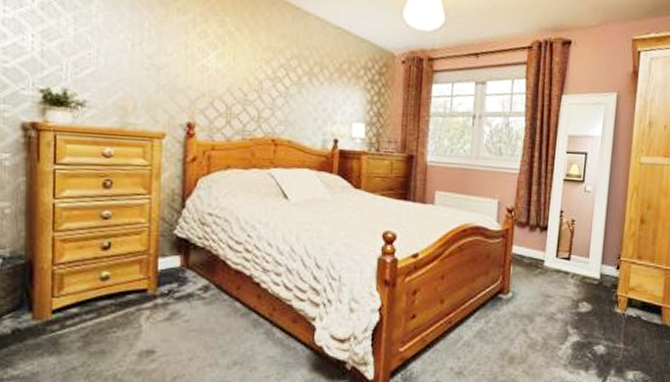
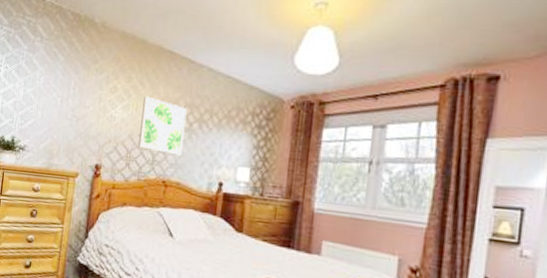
wall art: none [240,44,294,112] -> present [138,96,187,156]

